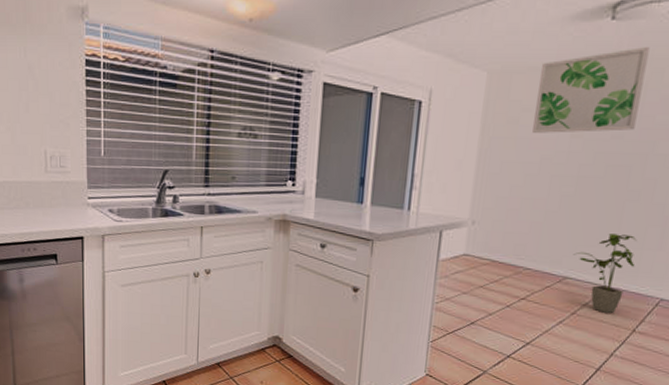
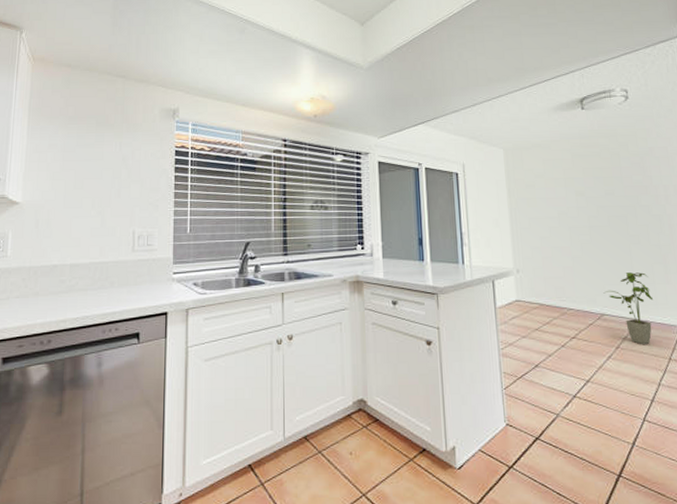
wall art: present [532,46,650,133] -> none [541,127,620,194]

